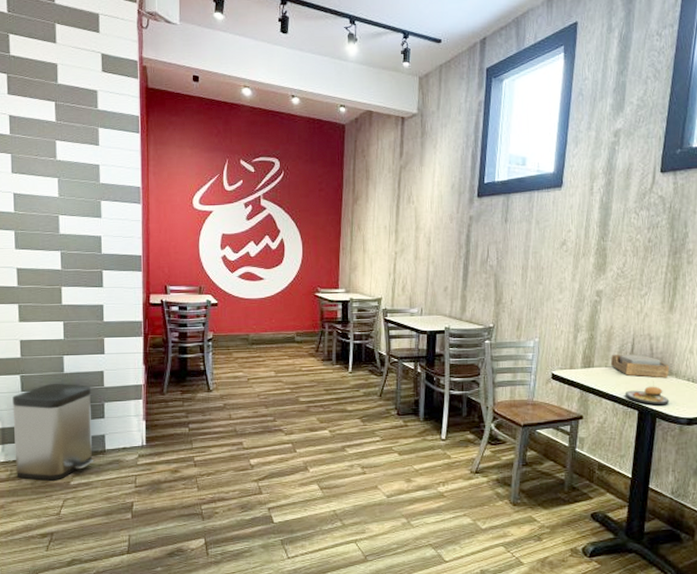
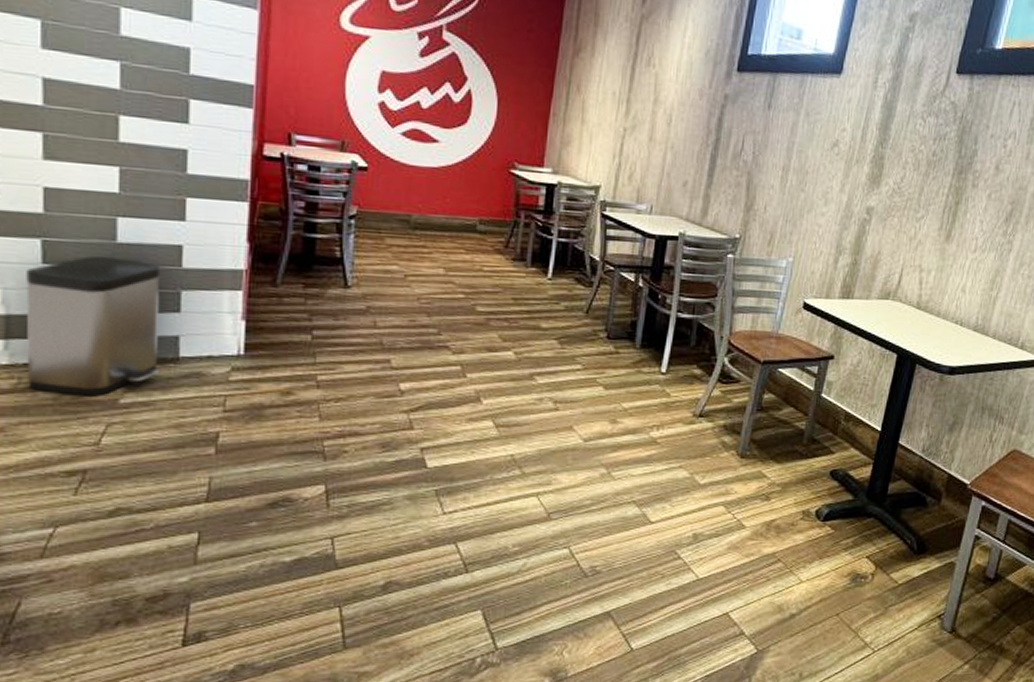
napkin holder: present [610,354,670,379] -> none [872,285,938,319]
burger: present [624,381,670,406] -> none [884,321,933,350]

